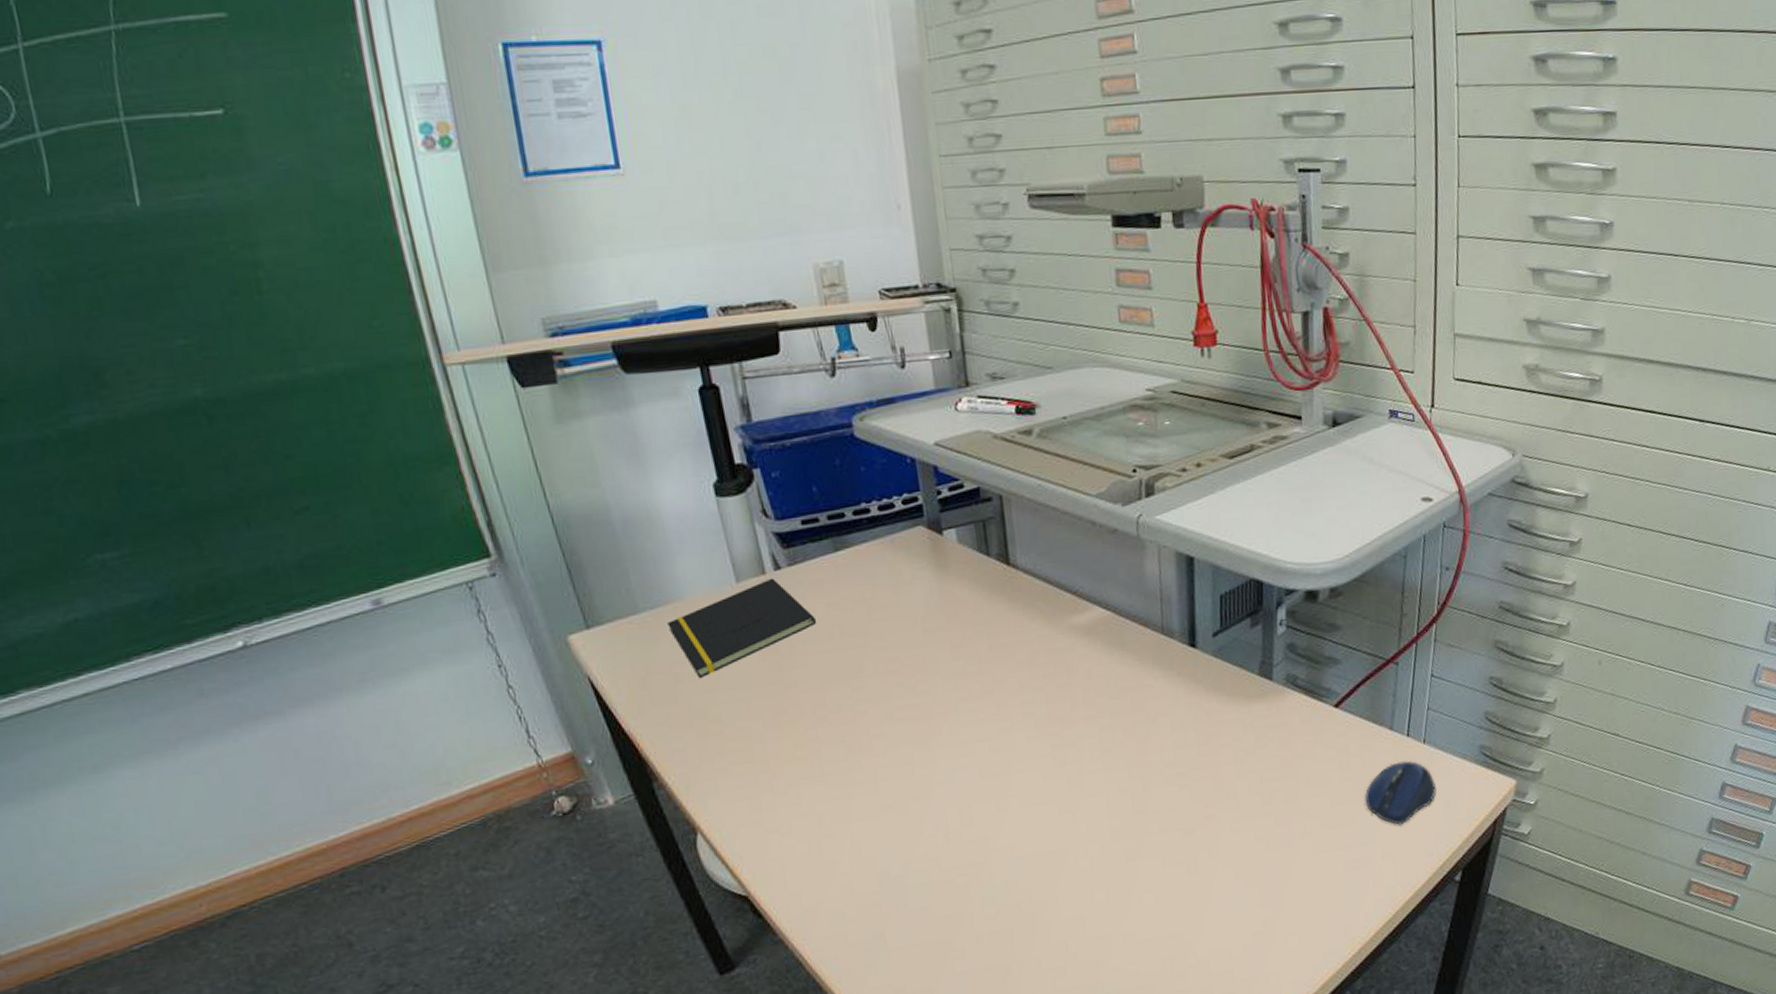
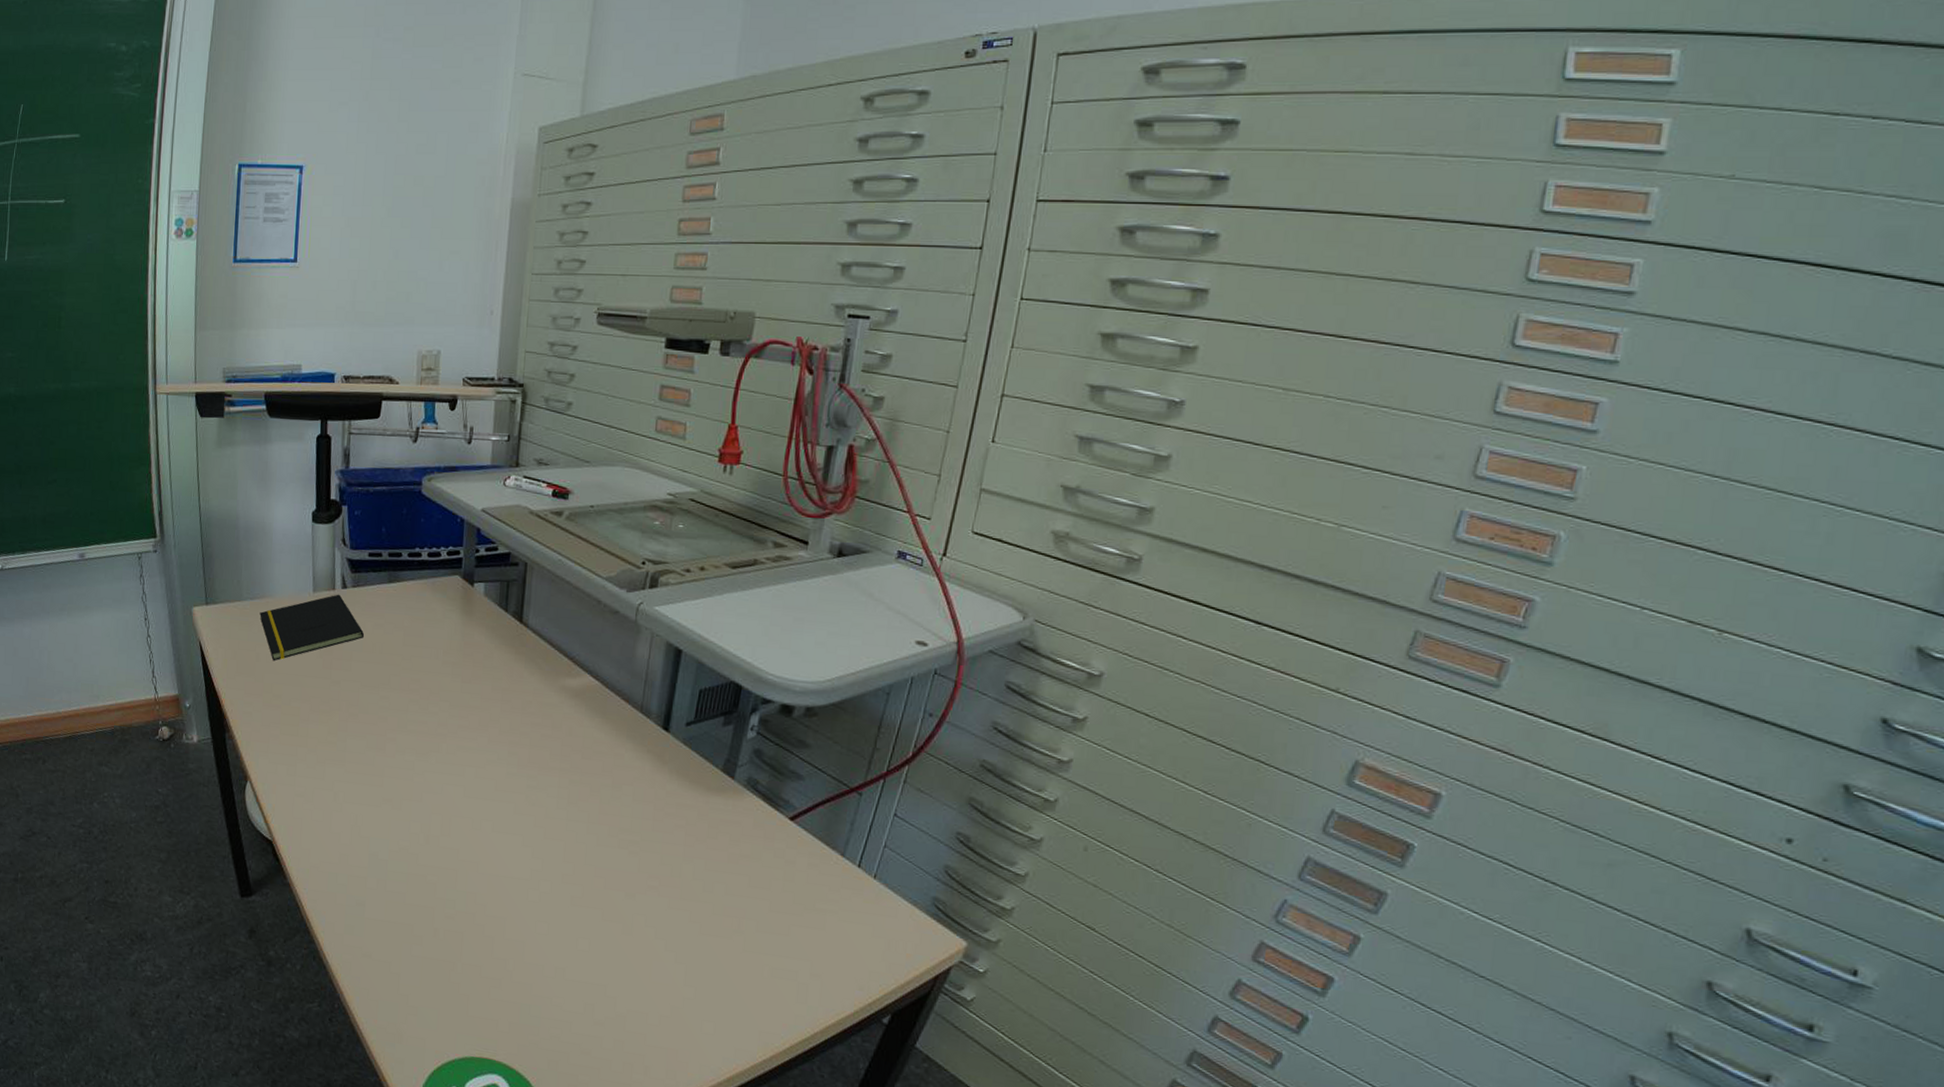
computer mouse: present [1365,760,1436,825] -> none [803,888,879,951]

